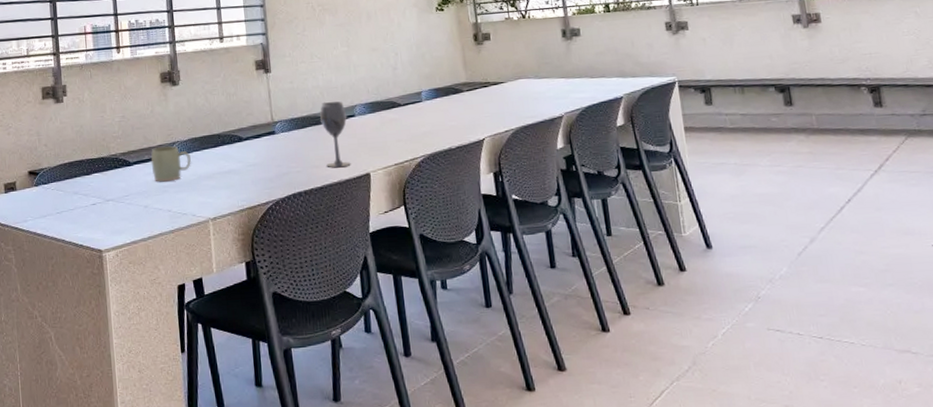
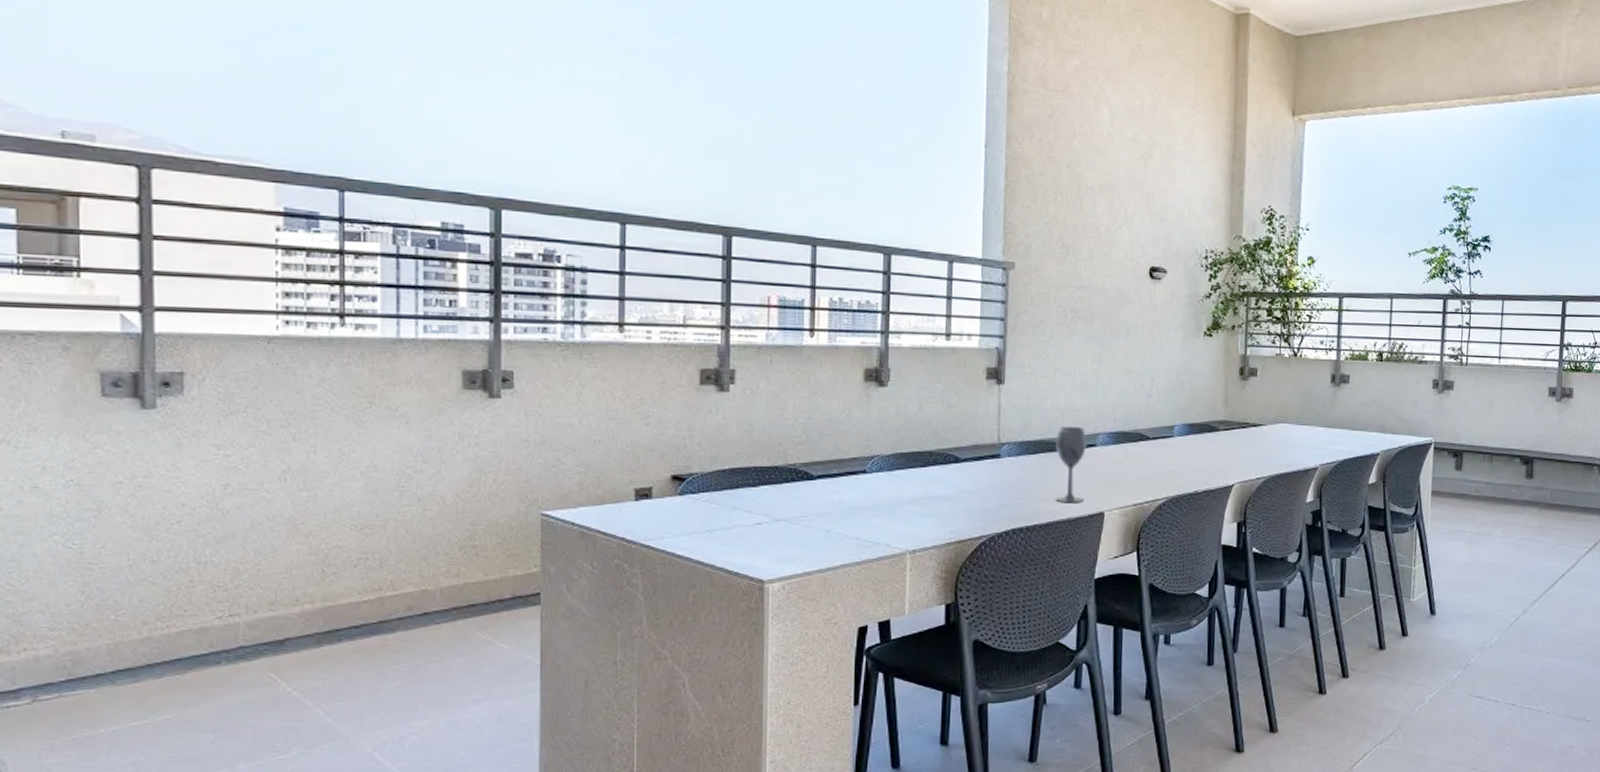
mug: present [150,145,192,182] -> none [840,459,893,503]

